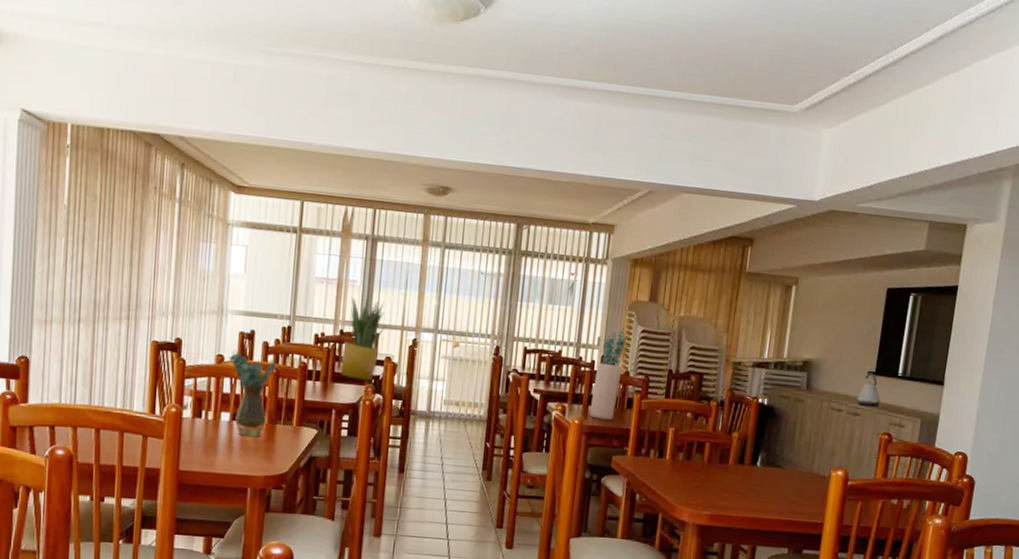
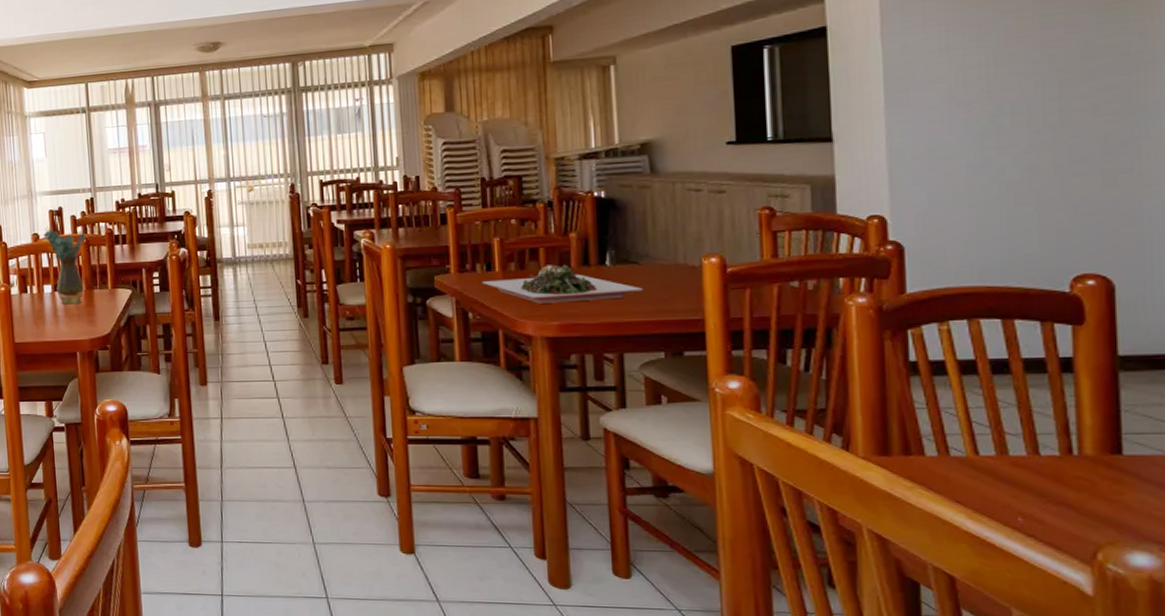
planter: present [340,297,387,381] -> none [143,160,181,238]
vase: present [589,327,626,420] -> none [400,143,429,241]
salad: none [652,459,782,497] -> present [482,264,643,304]
kettle: present [857,373,881,408] -> none [718,143,750,182]

